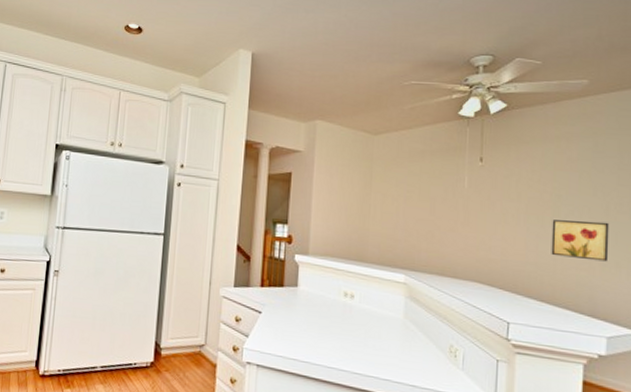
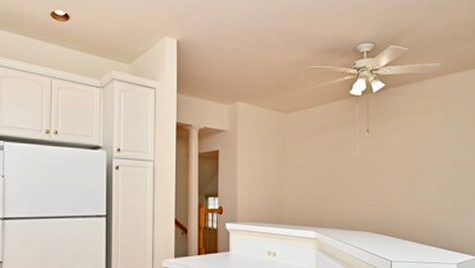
wall art: present [551,220,610,262] -> none [419,175,457,206]

